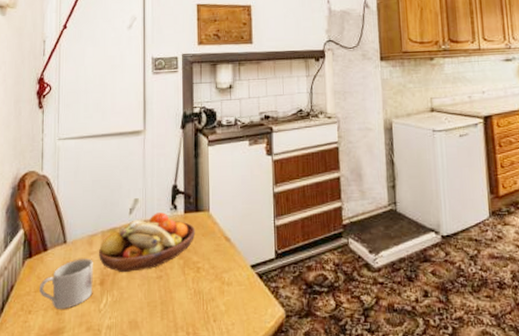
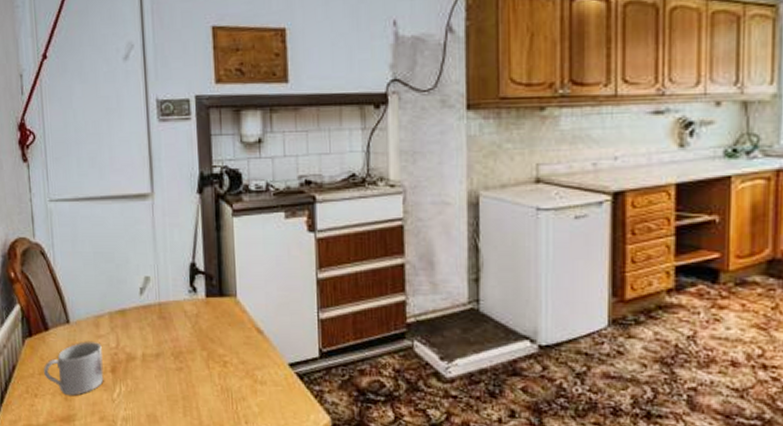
fruit bowl: present [99,212,196,273] -> none [107,295,221,361]

